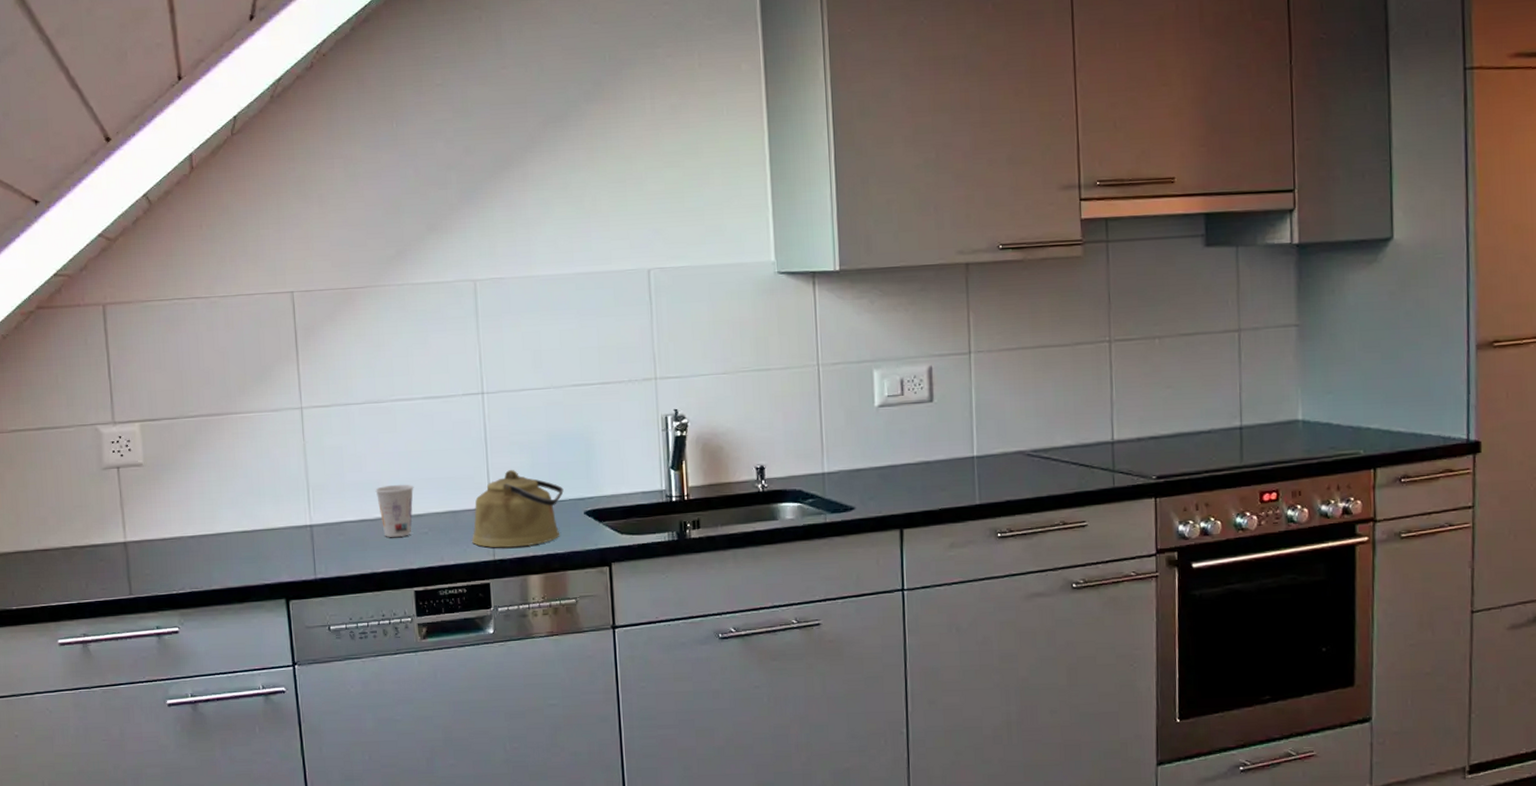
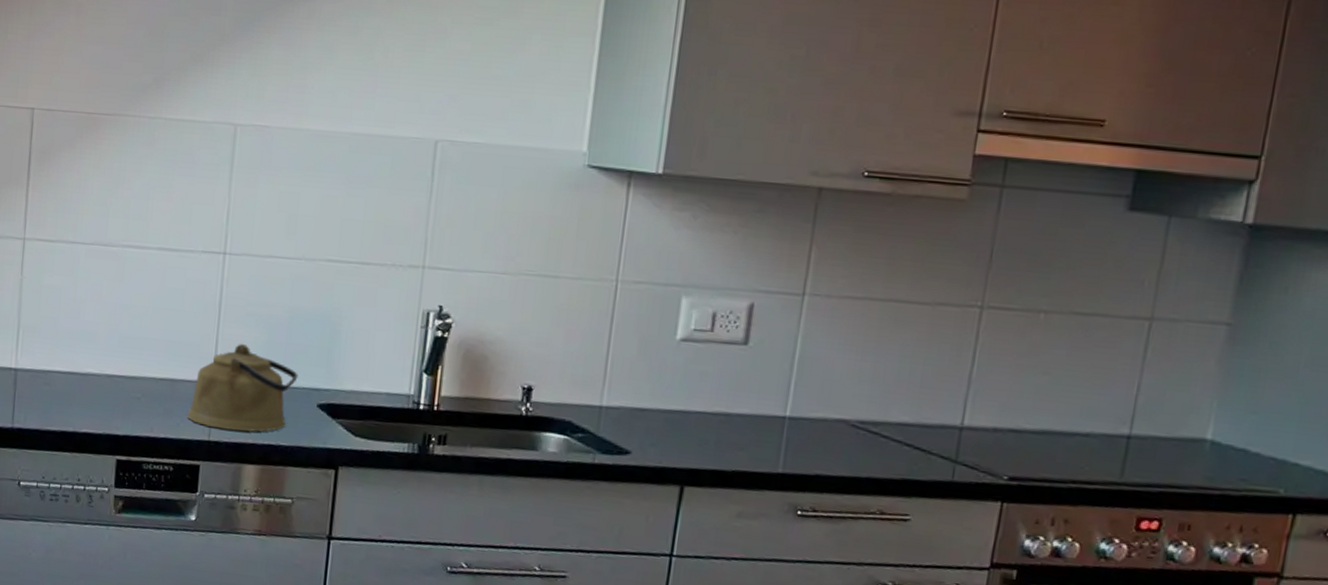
cup: present [375,484,414,537] -> none [90,339,133,398]

